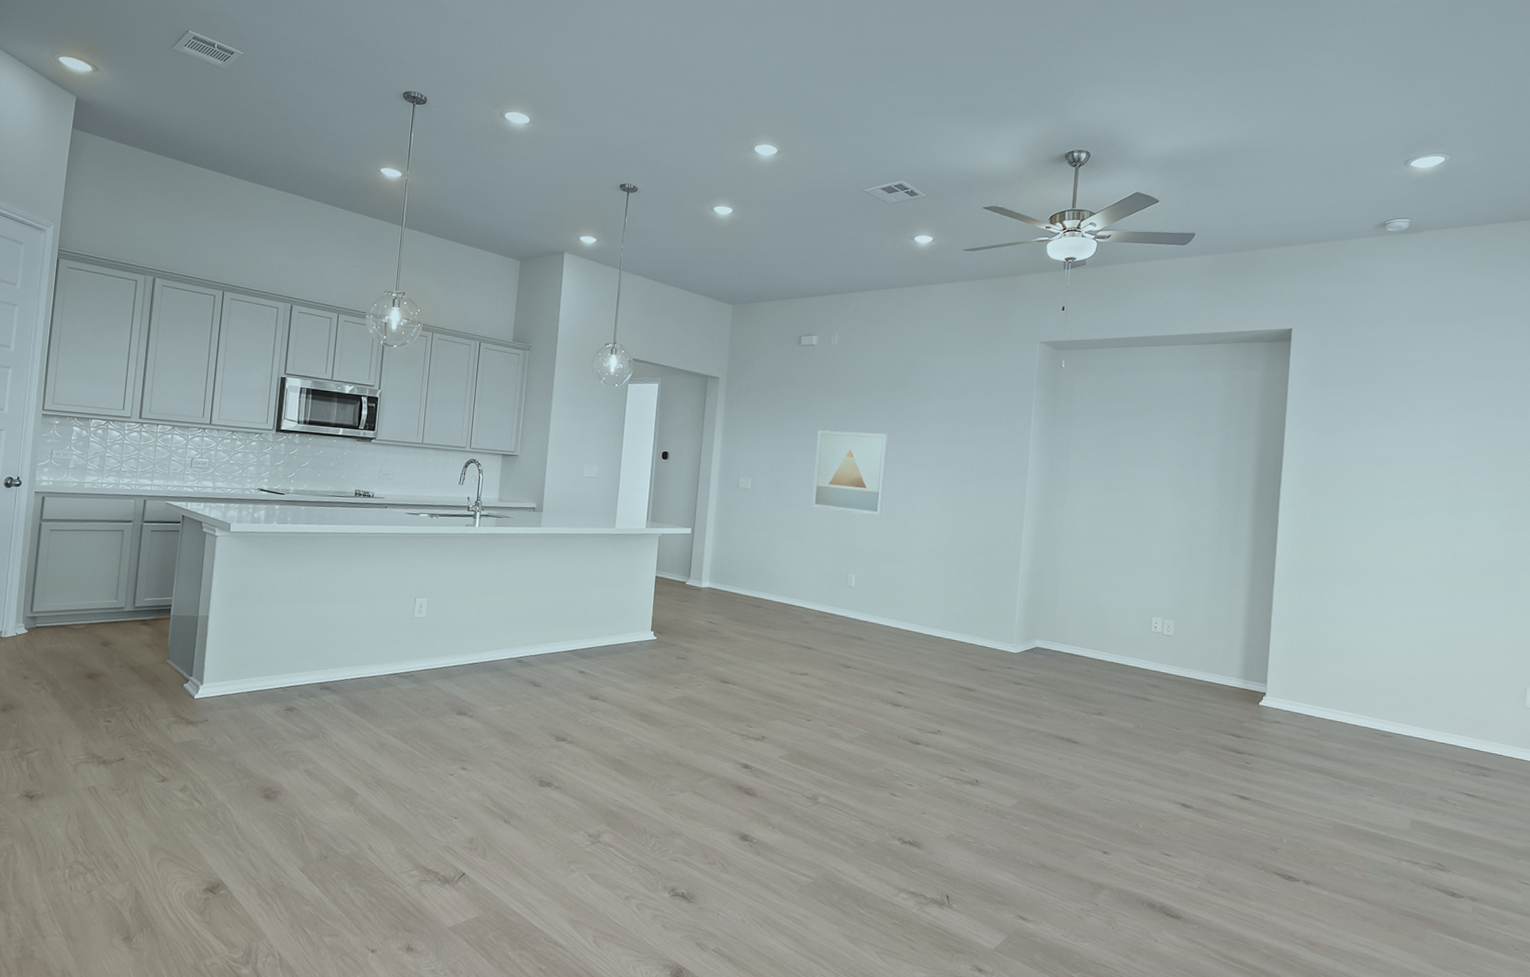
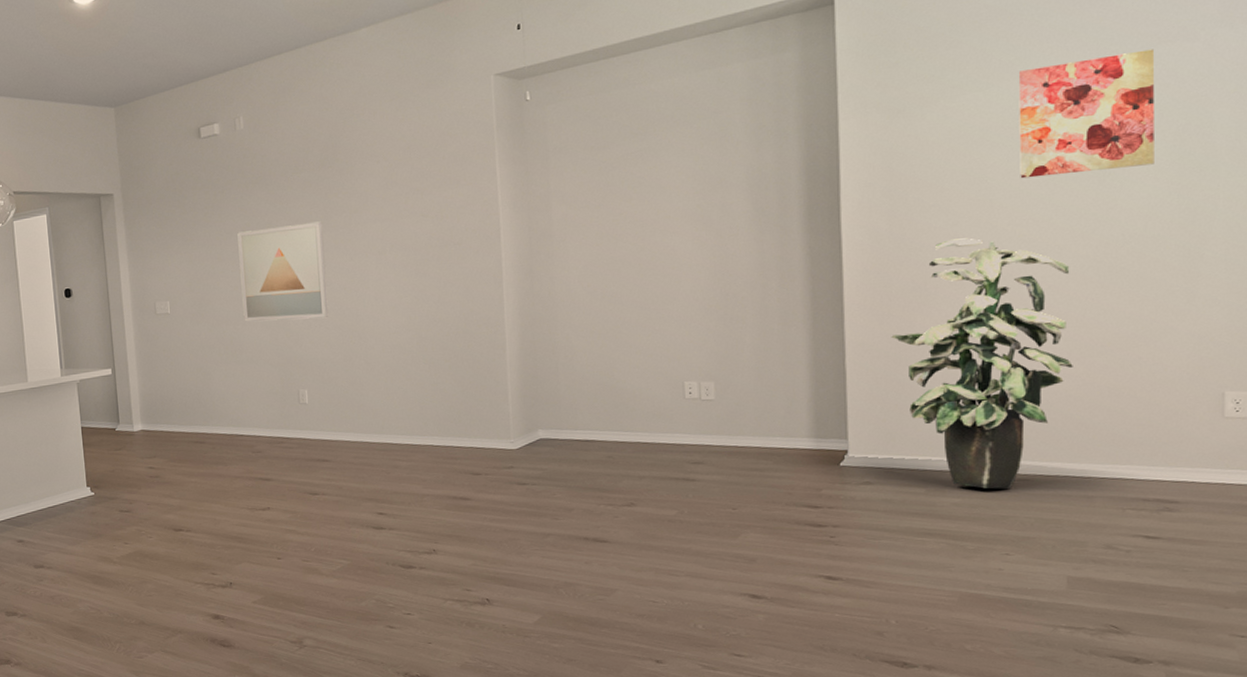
indoor plant: none [1305,537,1432,742] -> present [891,238,1073,489]
wall art: none [1405,418,1499,506] -> present [1018,49,1154,179]

